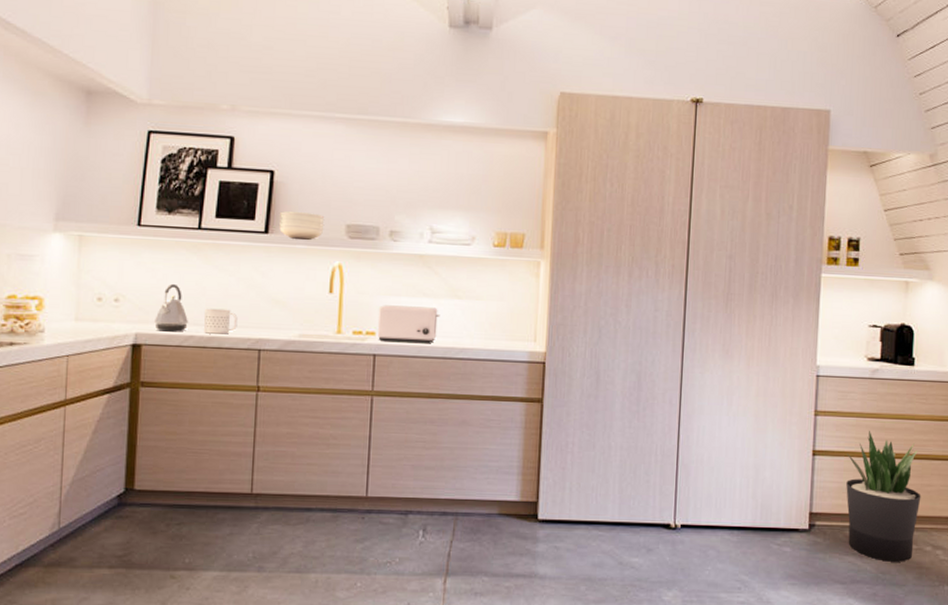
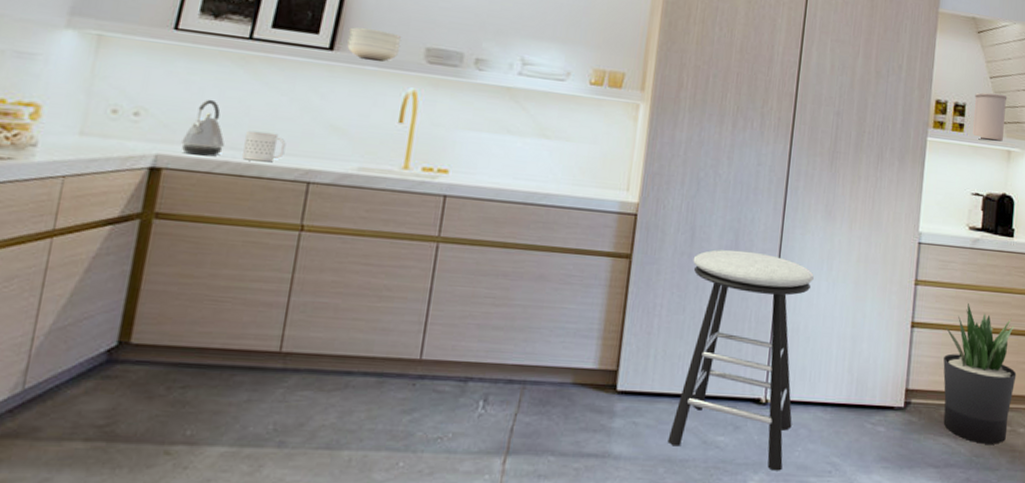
toaster: present [377,305,441,344] -> none [450,140,525,187]
stool: none [587,390,715,588] -> present [667,249,814,471]
canister: none [868,225,904,274] -> present [973,92,1008,142]

